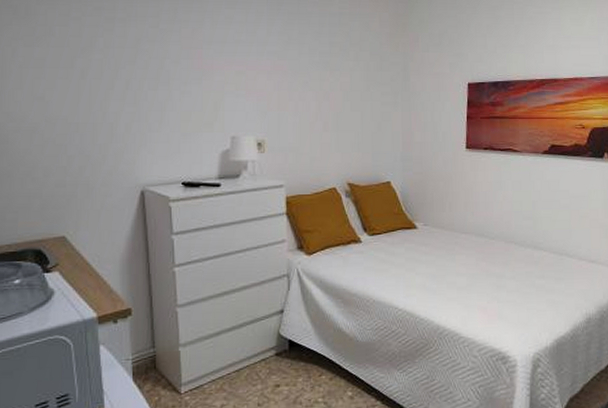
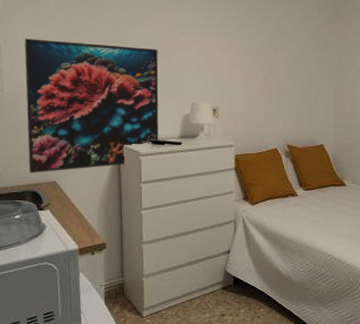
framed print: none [16,60,193,227] -> present [24,39,159,173]

